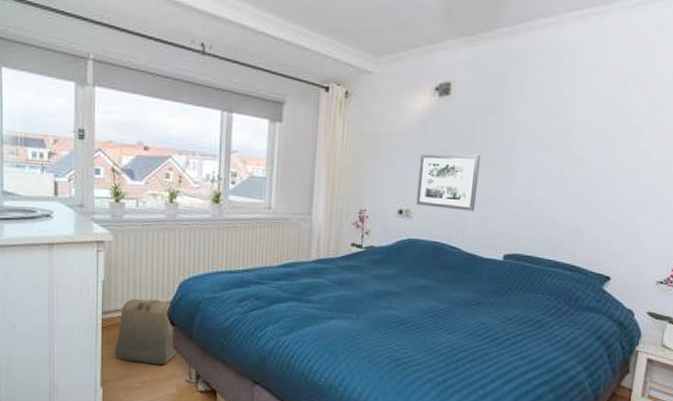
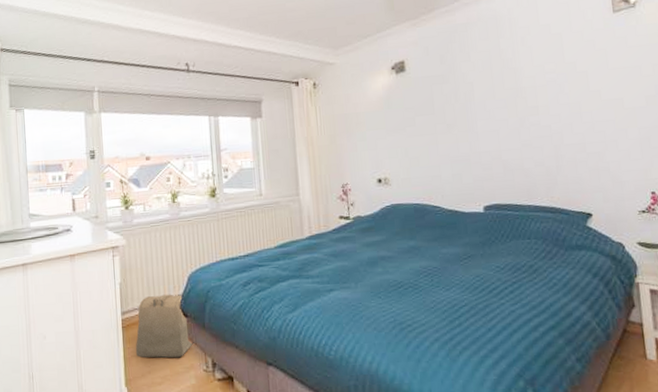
wall art: present [416,154,481,212] -> none [389,118,448,173]

